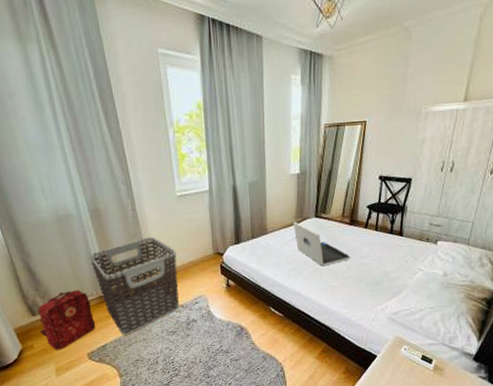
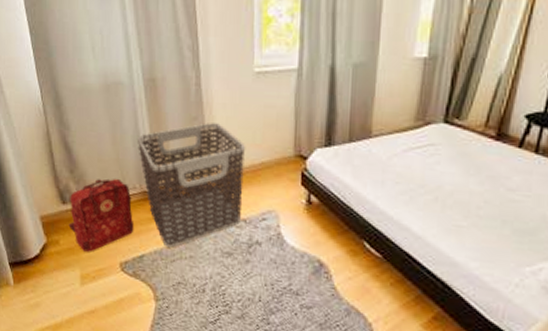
laptop: present [293,222,350,266] -> none [409,125,491,195]

